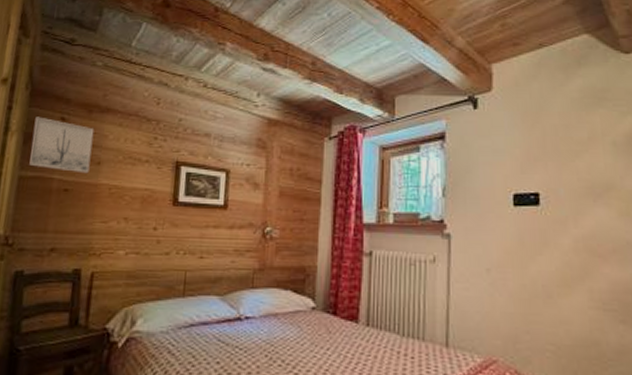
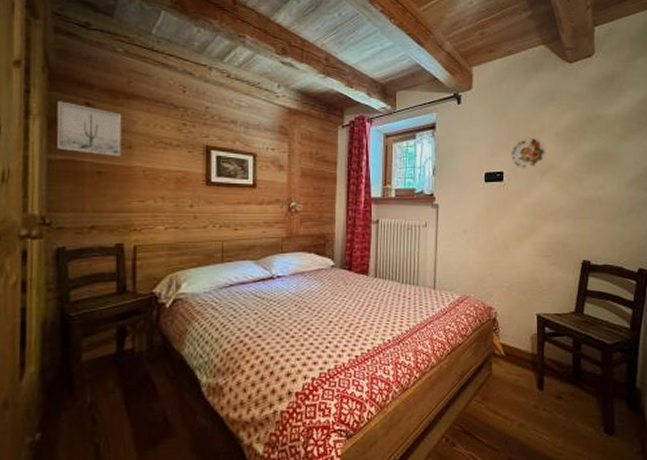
decorative plate: none [548,148,601,190] -> present [510,137,547,170]

